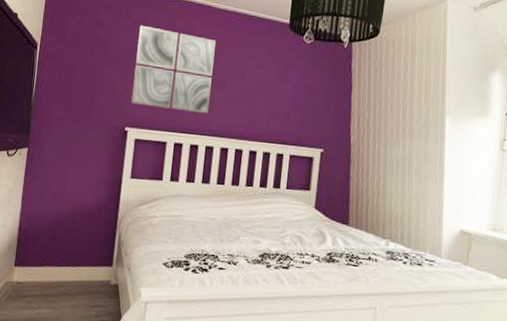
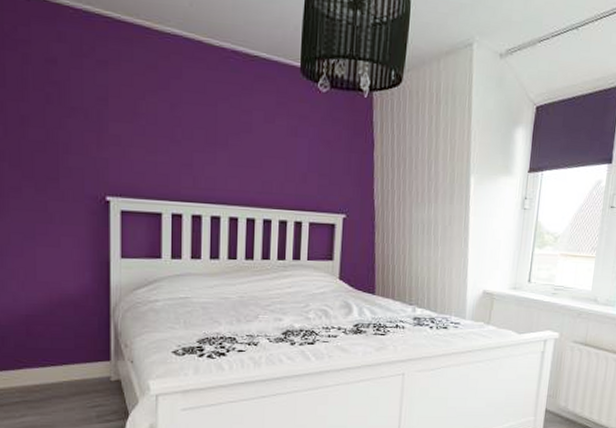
wall art: present [131,25,216,114] -> none [110,64,212,178]

